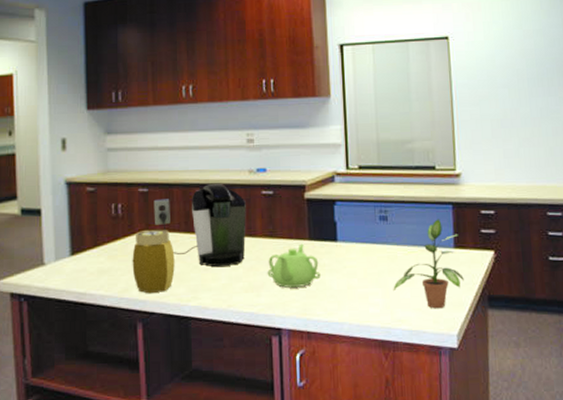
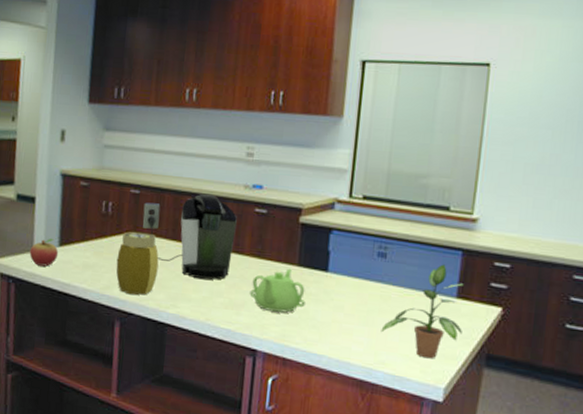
fruit: none [40,249,71,279] -> present [29,239,59,267]

